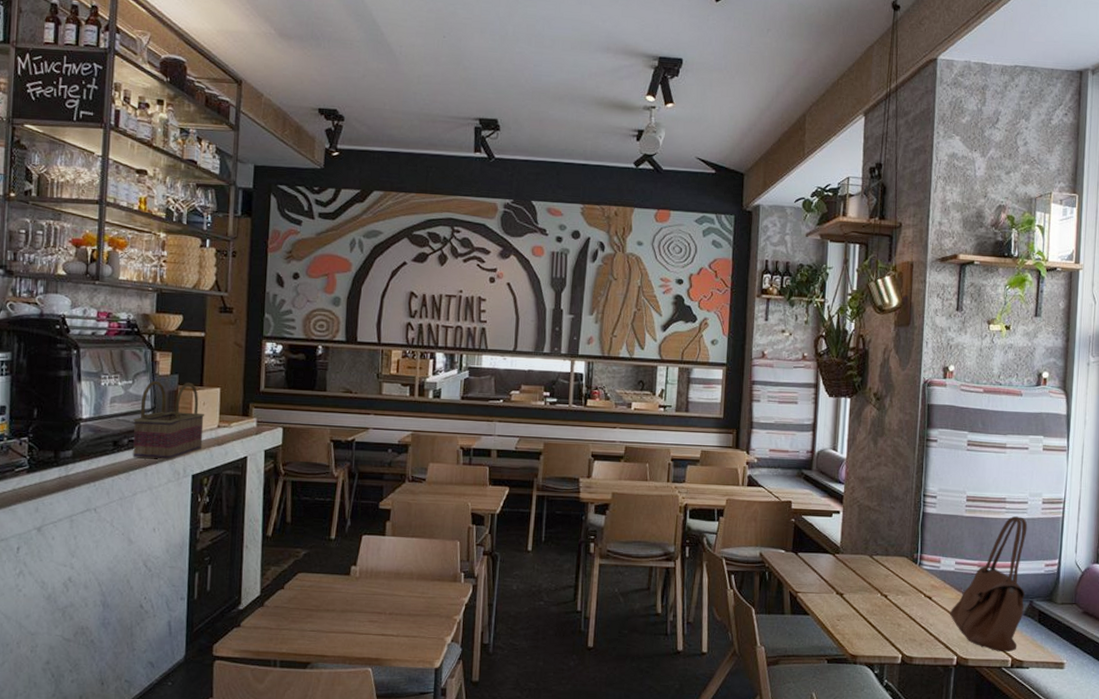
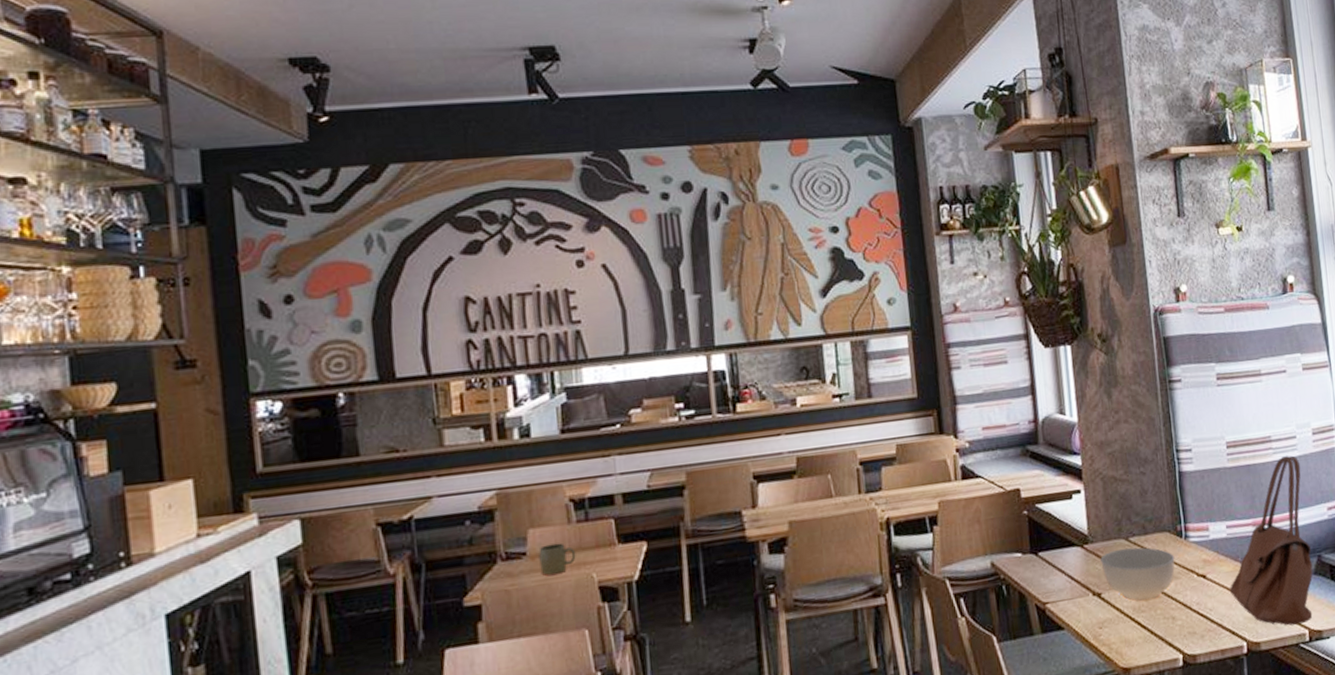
basket: present [133,380,205,460] -> none [57,479,177,607]
mug: none [433,476,459,498] -> present [539,543,576,576]
bowl: none [847,563,908,607] -> present [1100,547,1175,602]

